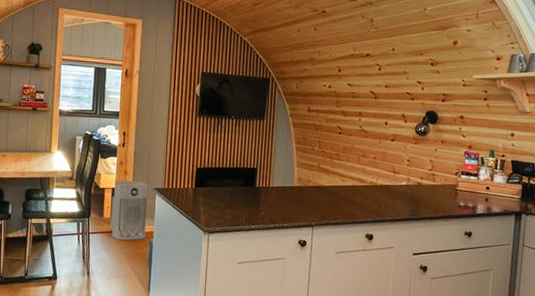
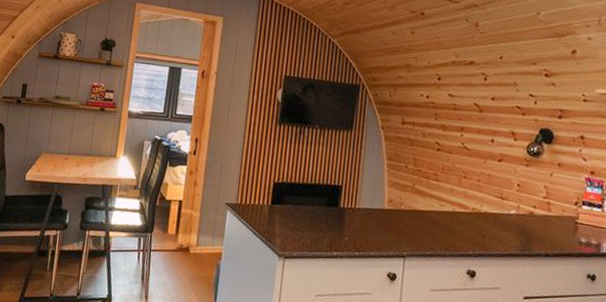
air purifier: present [110,180,148,241] -> none [174,192,219,262]

